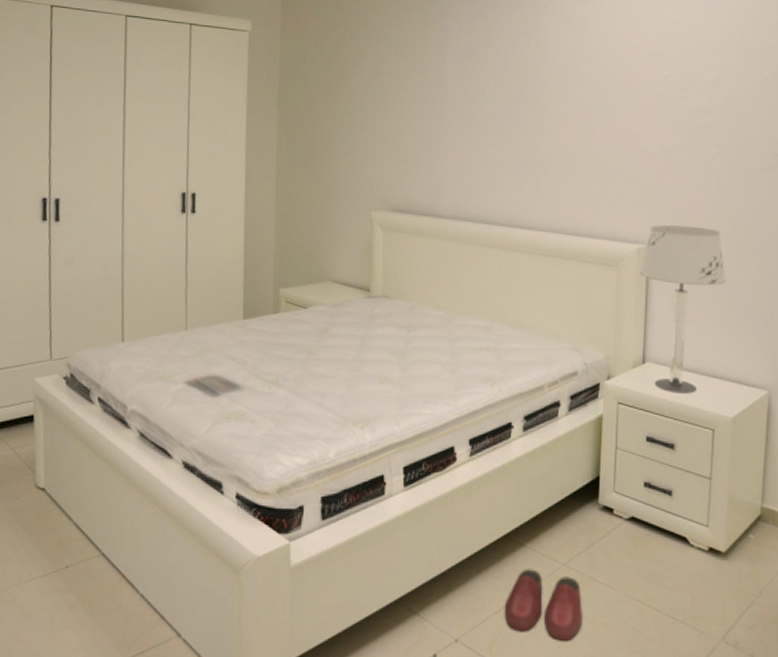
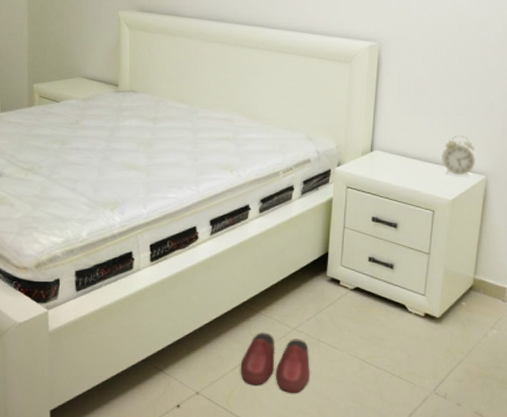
table lamp: present [640,225,726,394] -> none [371,23,452,179]
alarm clock: none [719,346,756,391] -> present [442,135,475,176]

